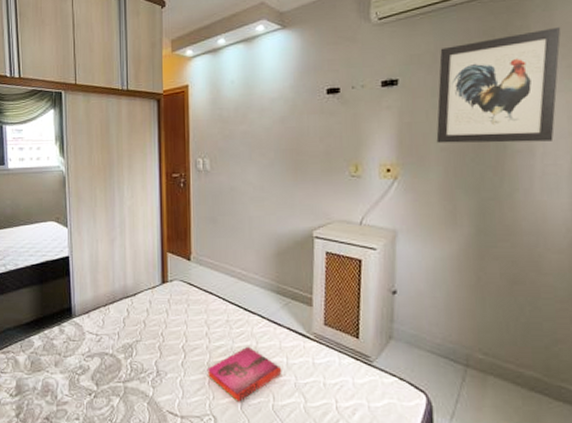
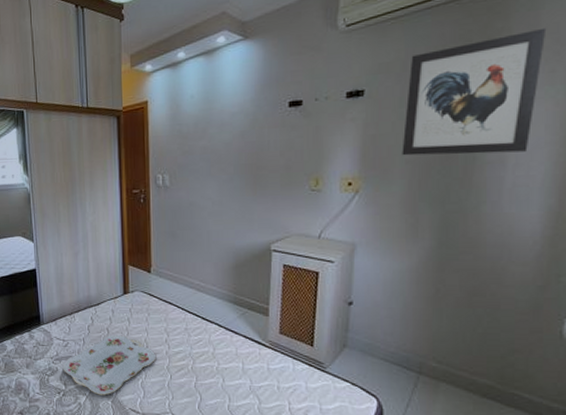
serving tray: none [94,328,196,396] -> present [62,335,157,396]
hardback book: present [206,346,282,402] -> none [166,352,238,402]

